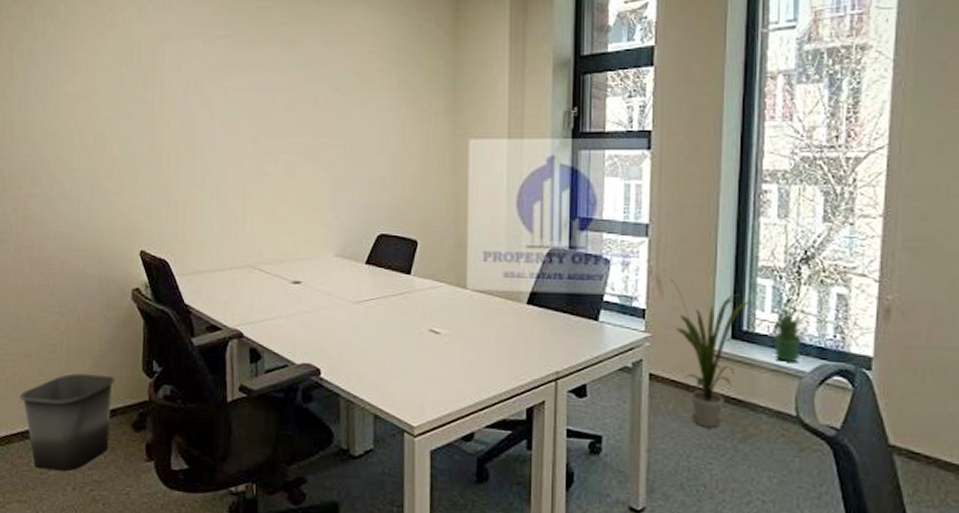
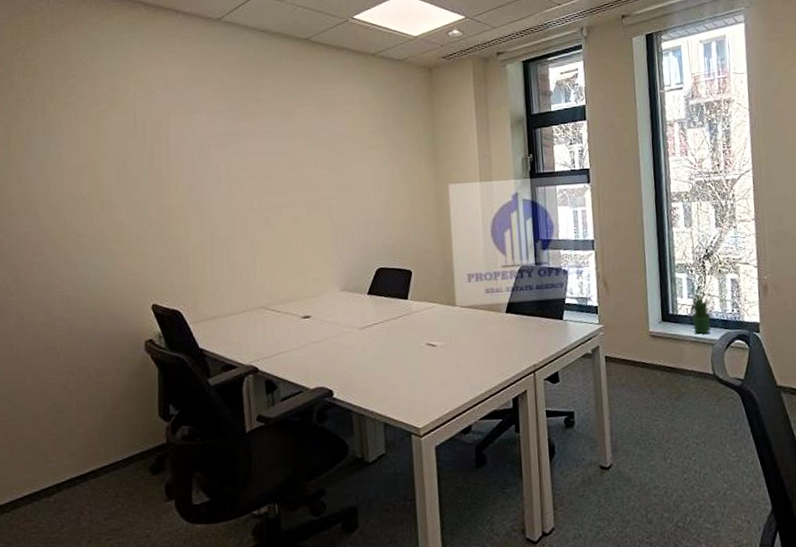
waste bin: present [19,373,115,471] -> none [25,425,131,529]
house plant: present [670,279,752,428] -> none [614,281,674,393]

